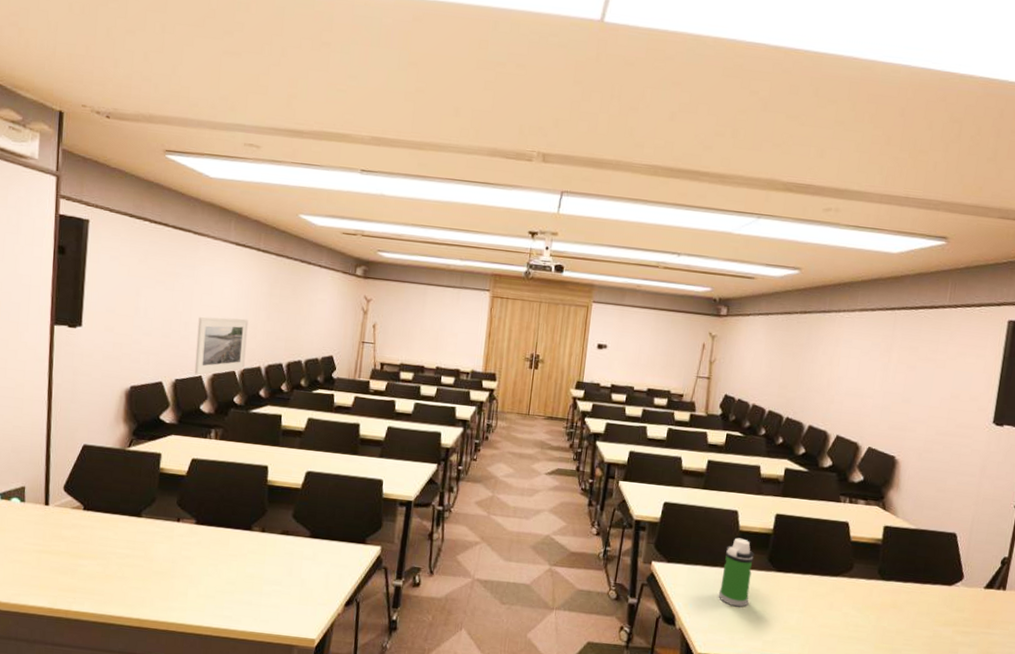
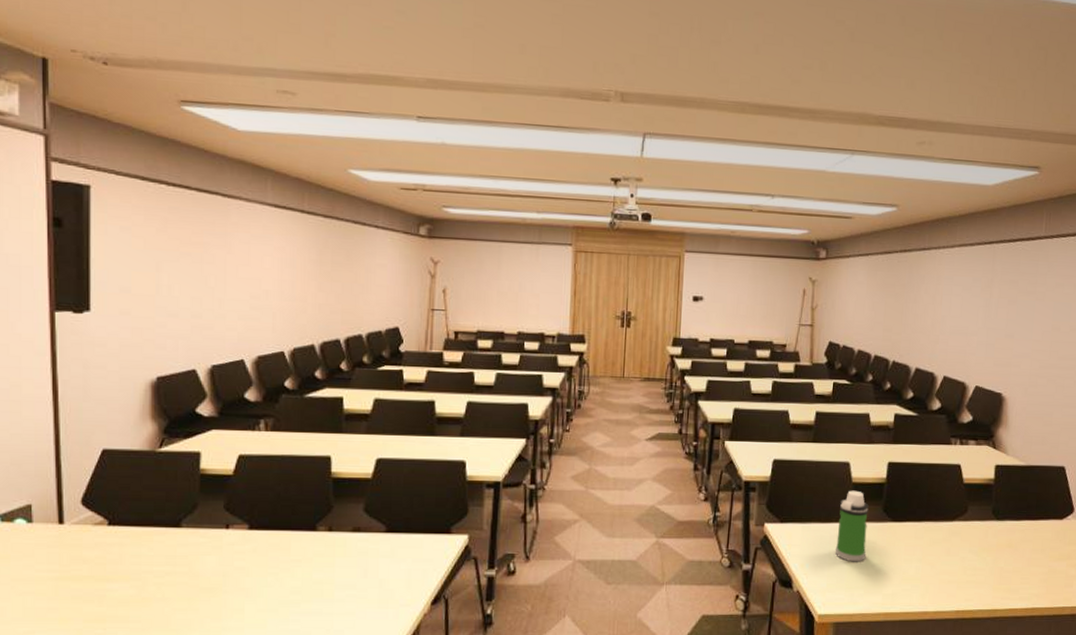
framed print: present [194,317,248,375] -> none [234,291,296,359]

